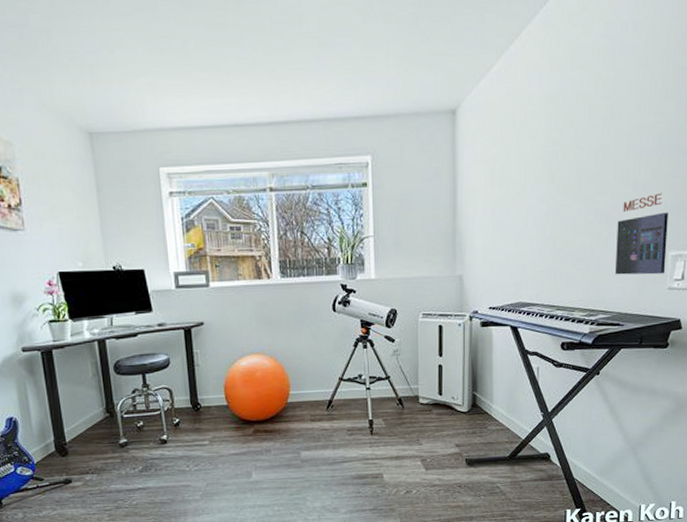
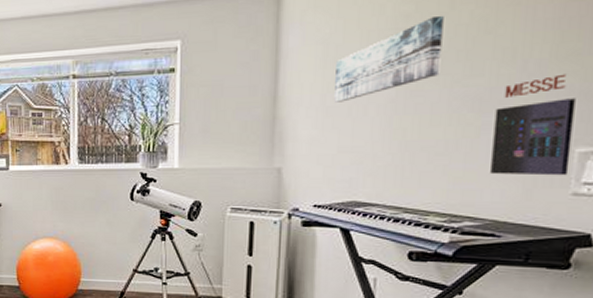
wall art: none [502,142,580,216] -> present [334,16,444,102]

